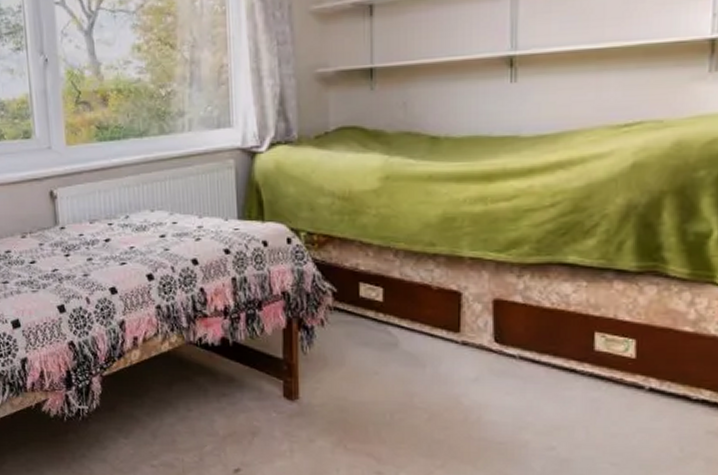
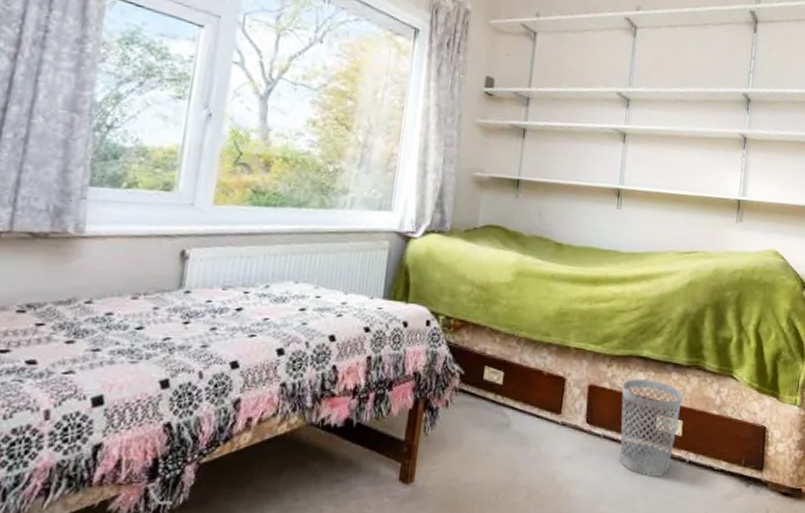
wastebasket: none [540,291,633,405] -> present [620,379,683,477]

